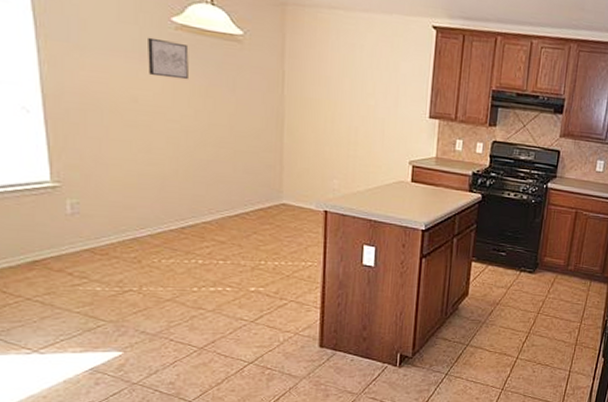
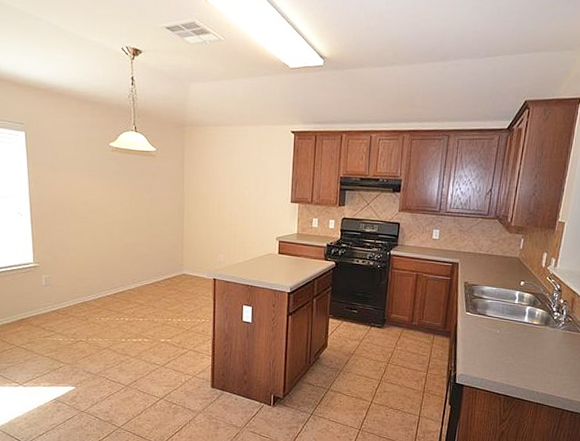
wall art: present [148,37,189,80] -> none [94,158,120,186]

